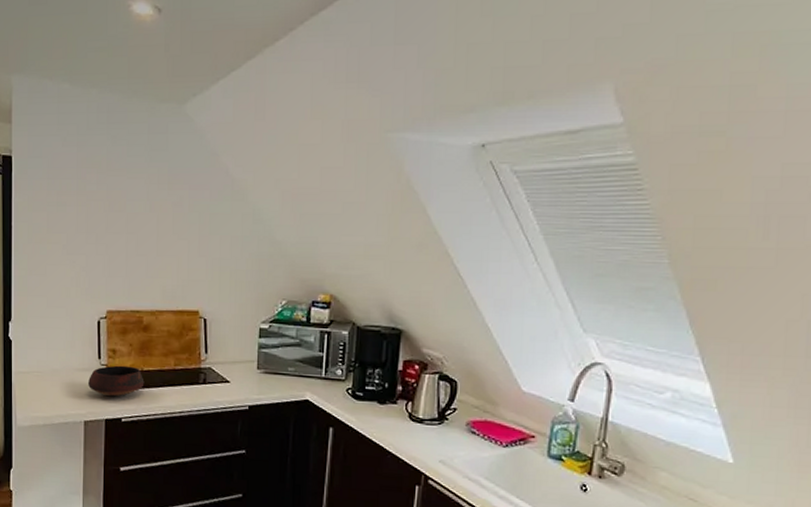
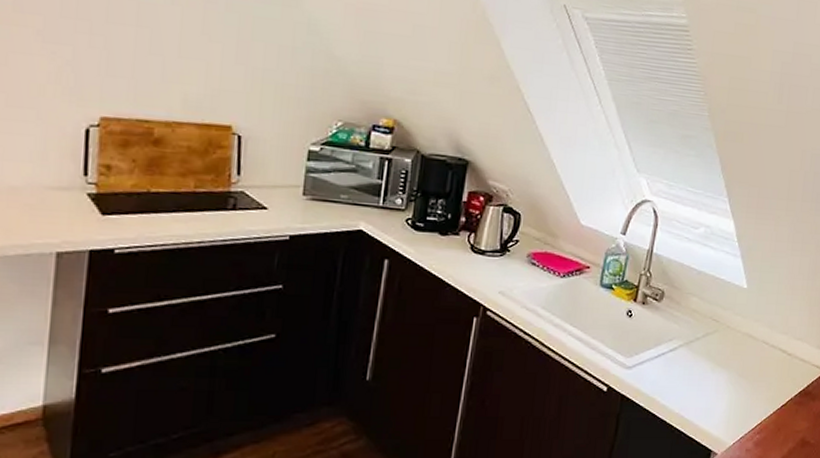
bowl: present [87,365,145,397] -> none [65,184,151,223]

